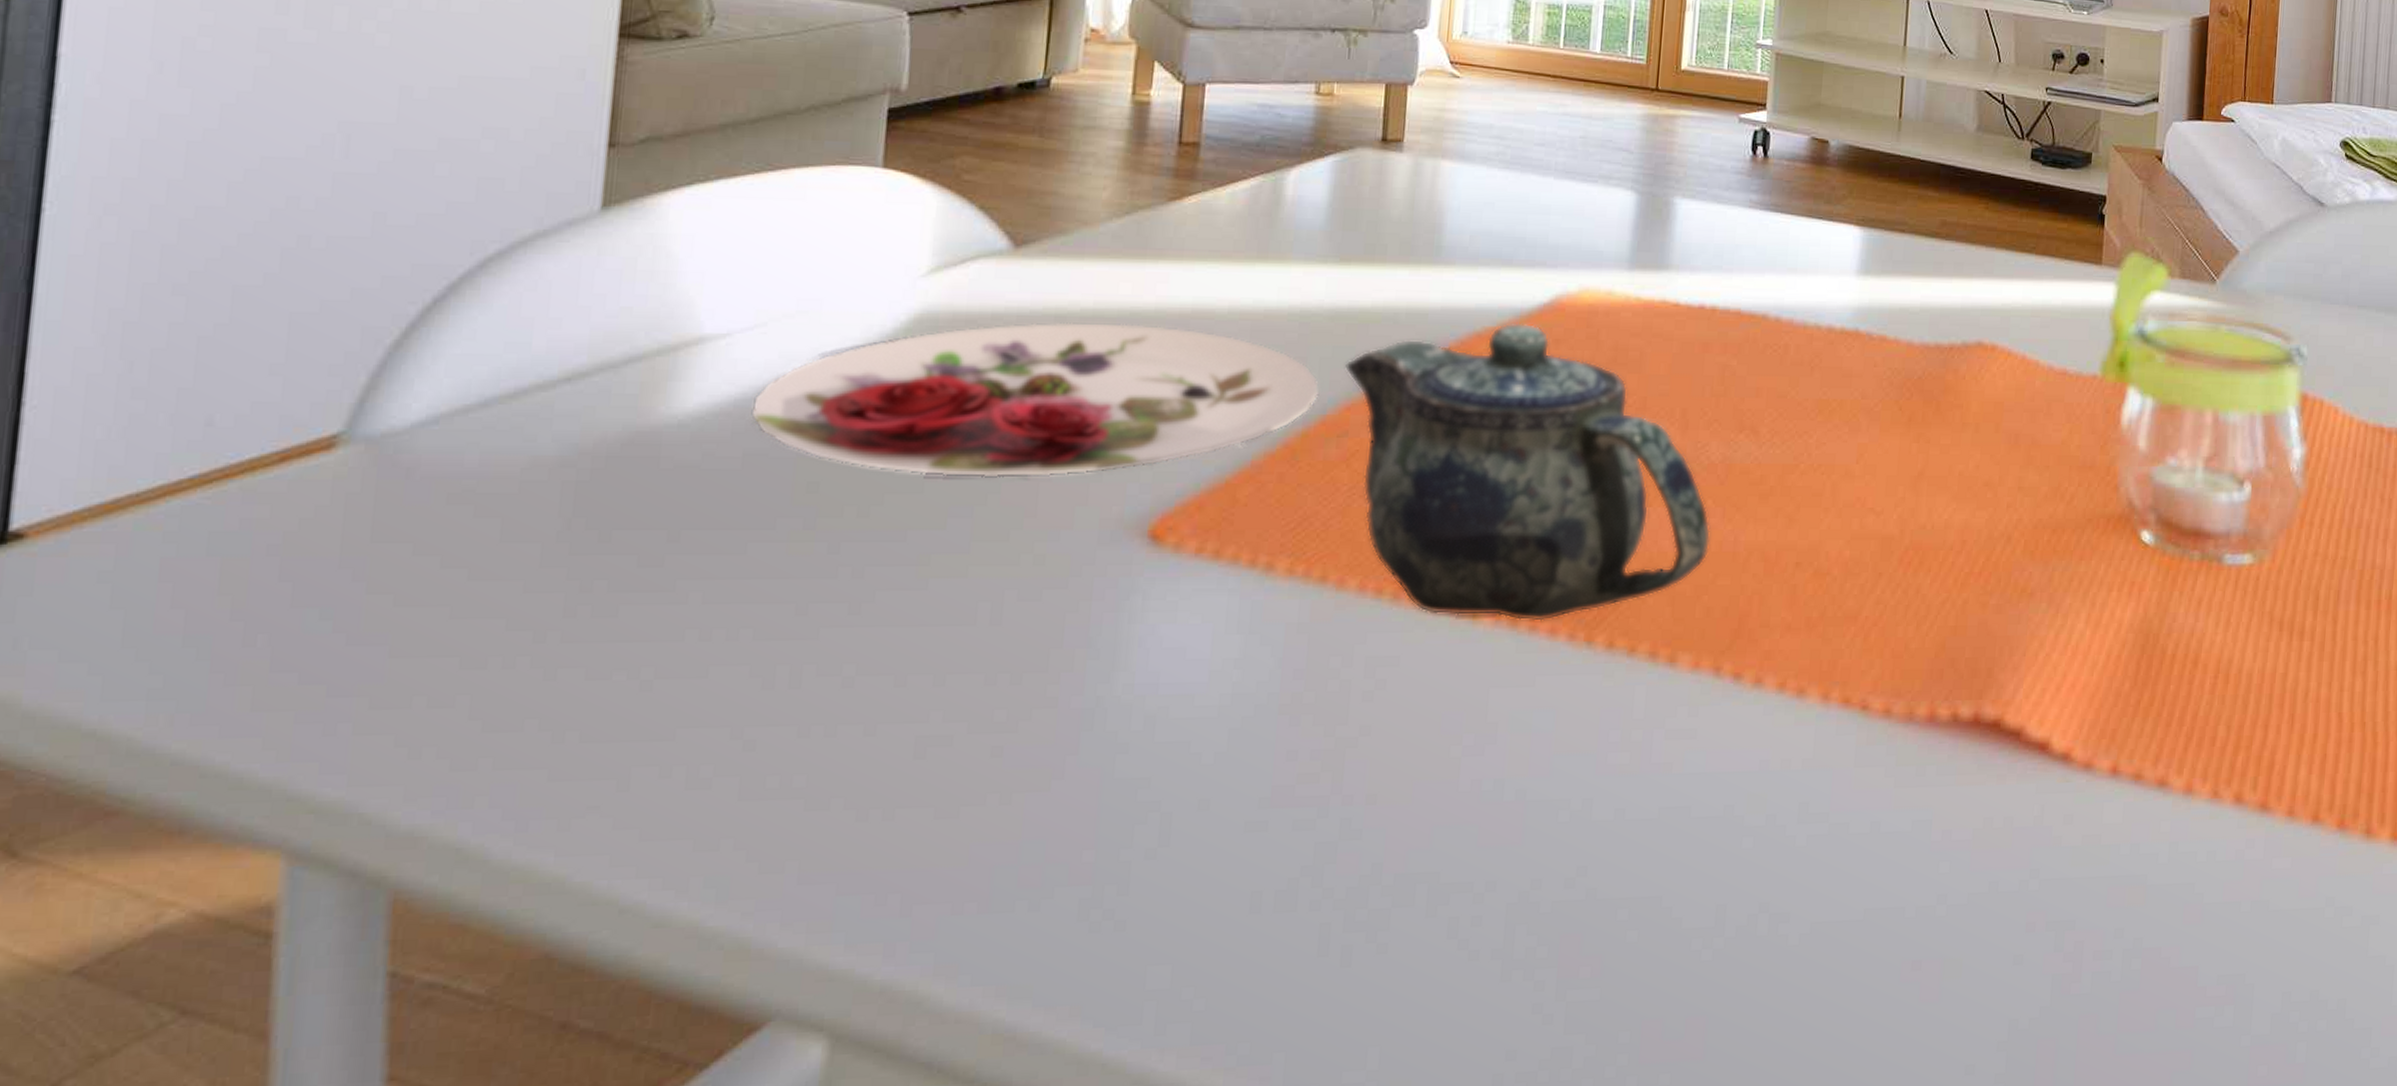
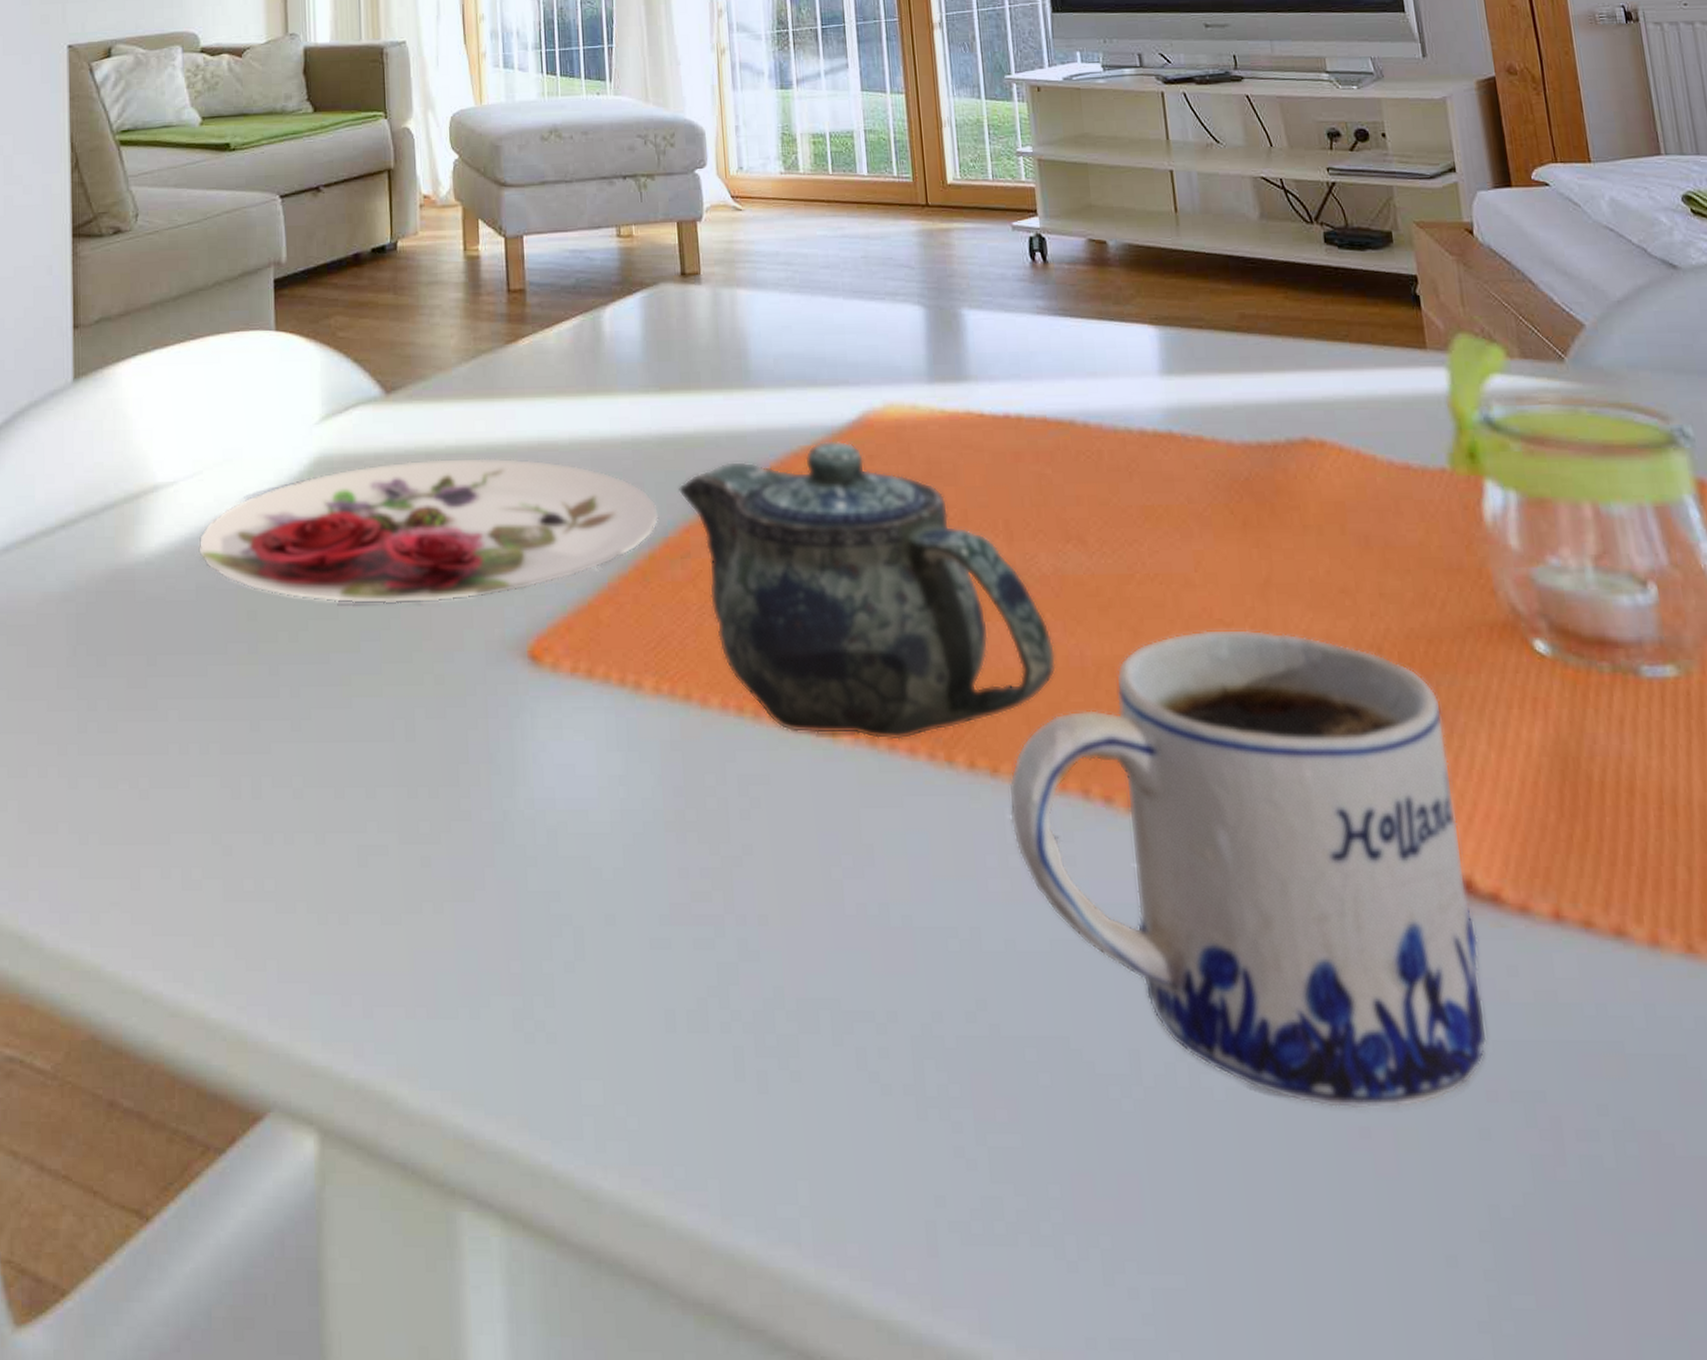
mug: none [1639,517,2053,947] -> present [1008,628,1487,1111]

